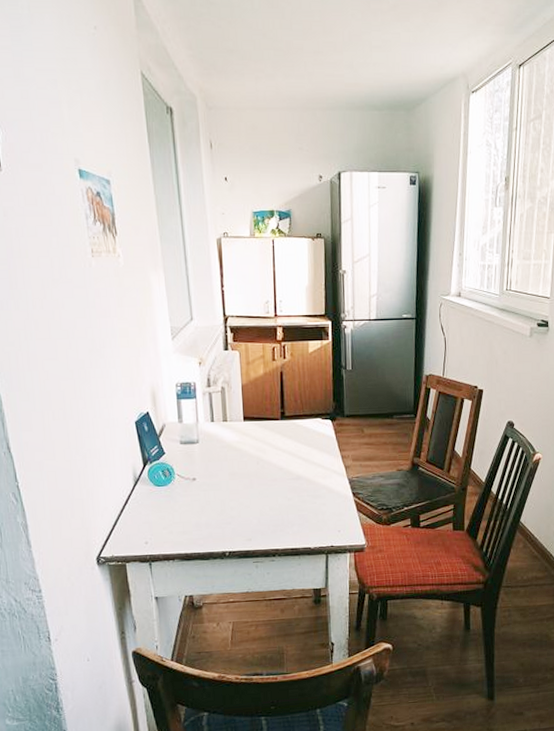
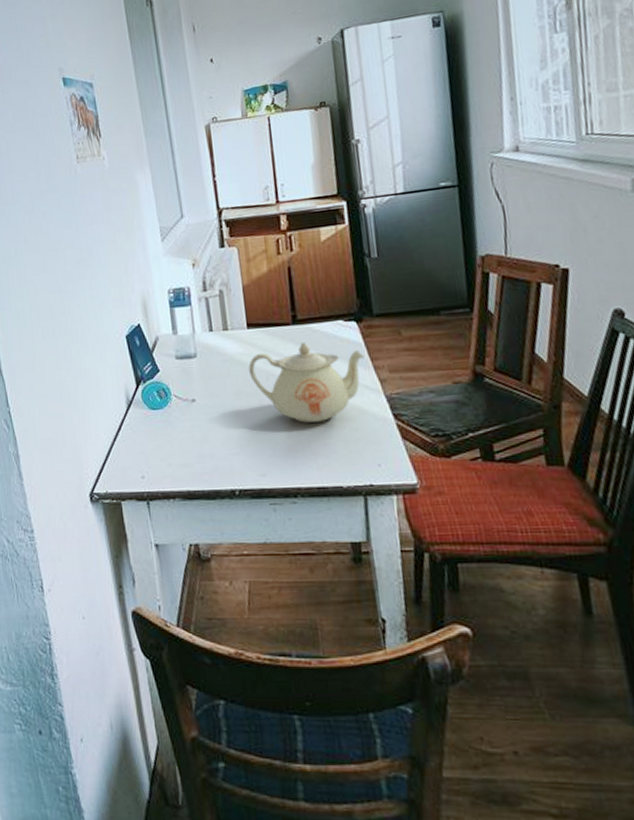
teapot: none [243,434,335,499] -> present [248,342,365,423]

